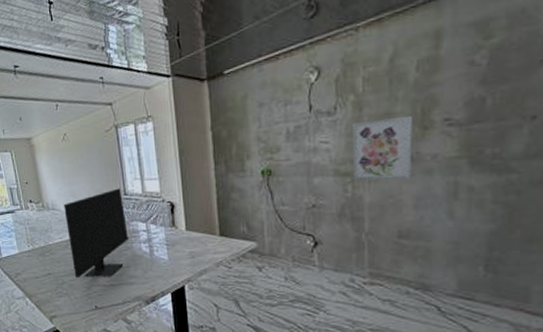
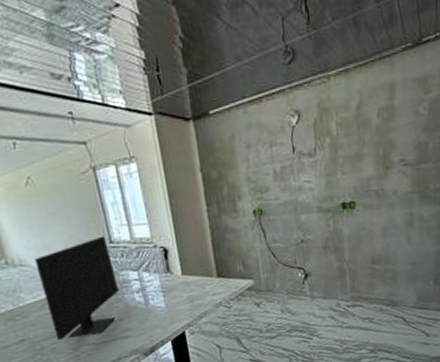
wall art: present [352,116,412,181] -> none [330,158,379,216]

